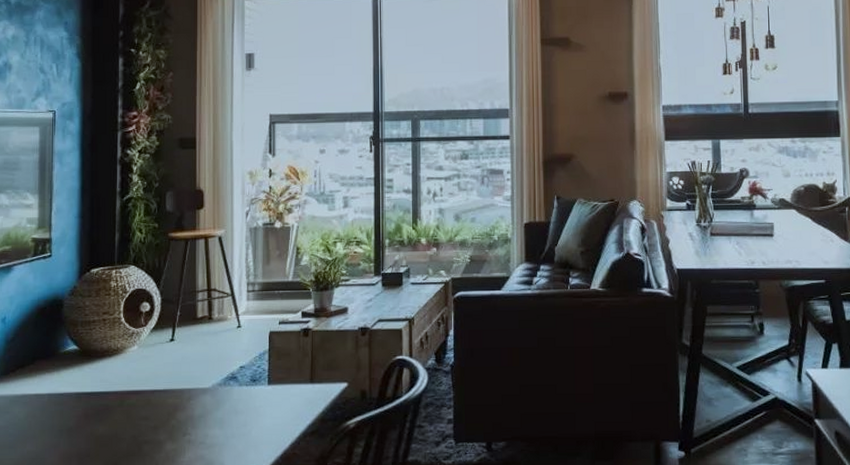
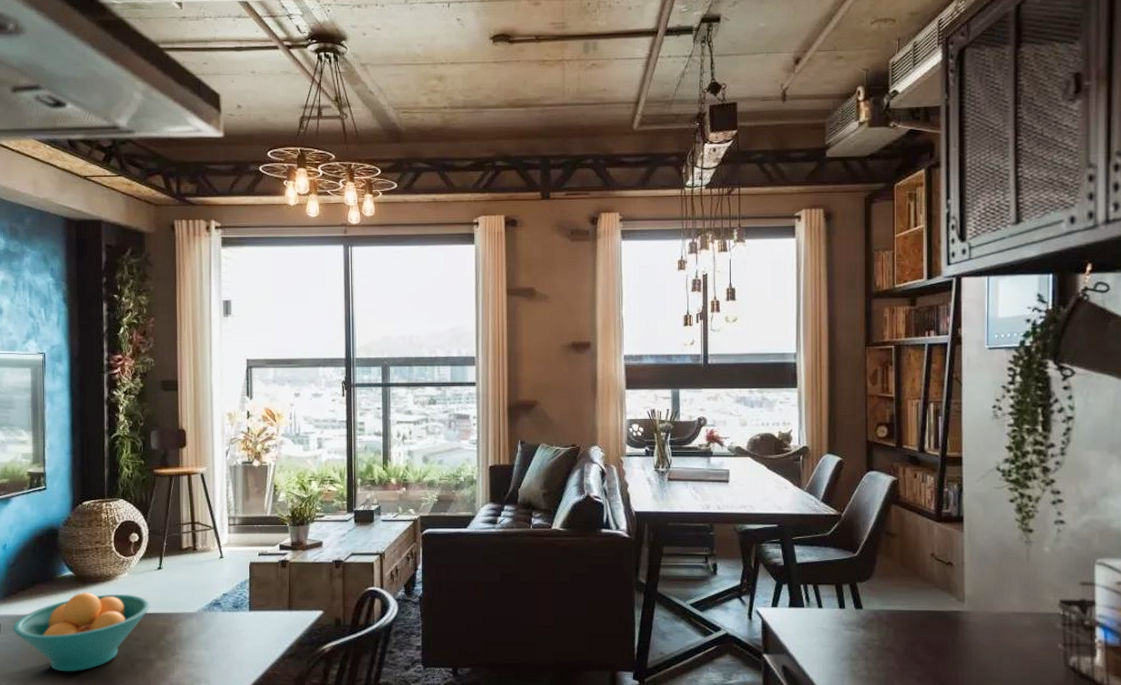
fruit bowl: none [9,368,161,457] -> present [13,592,150,672]

